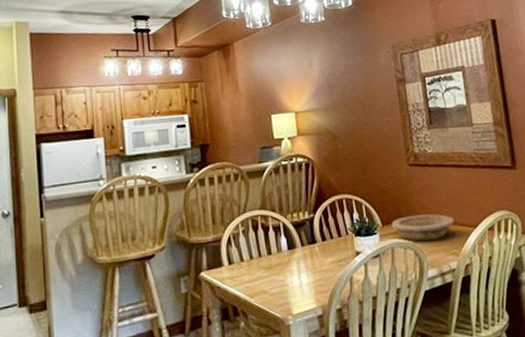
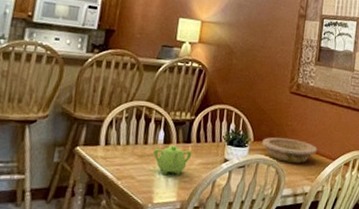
teapot: none [280,248,321,282] -> present [153,144,192,175]

